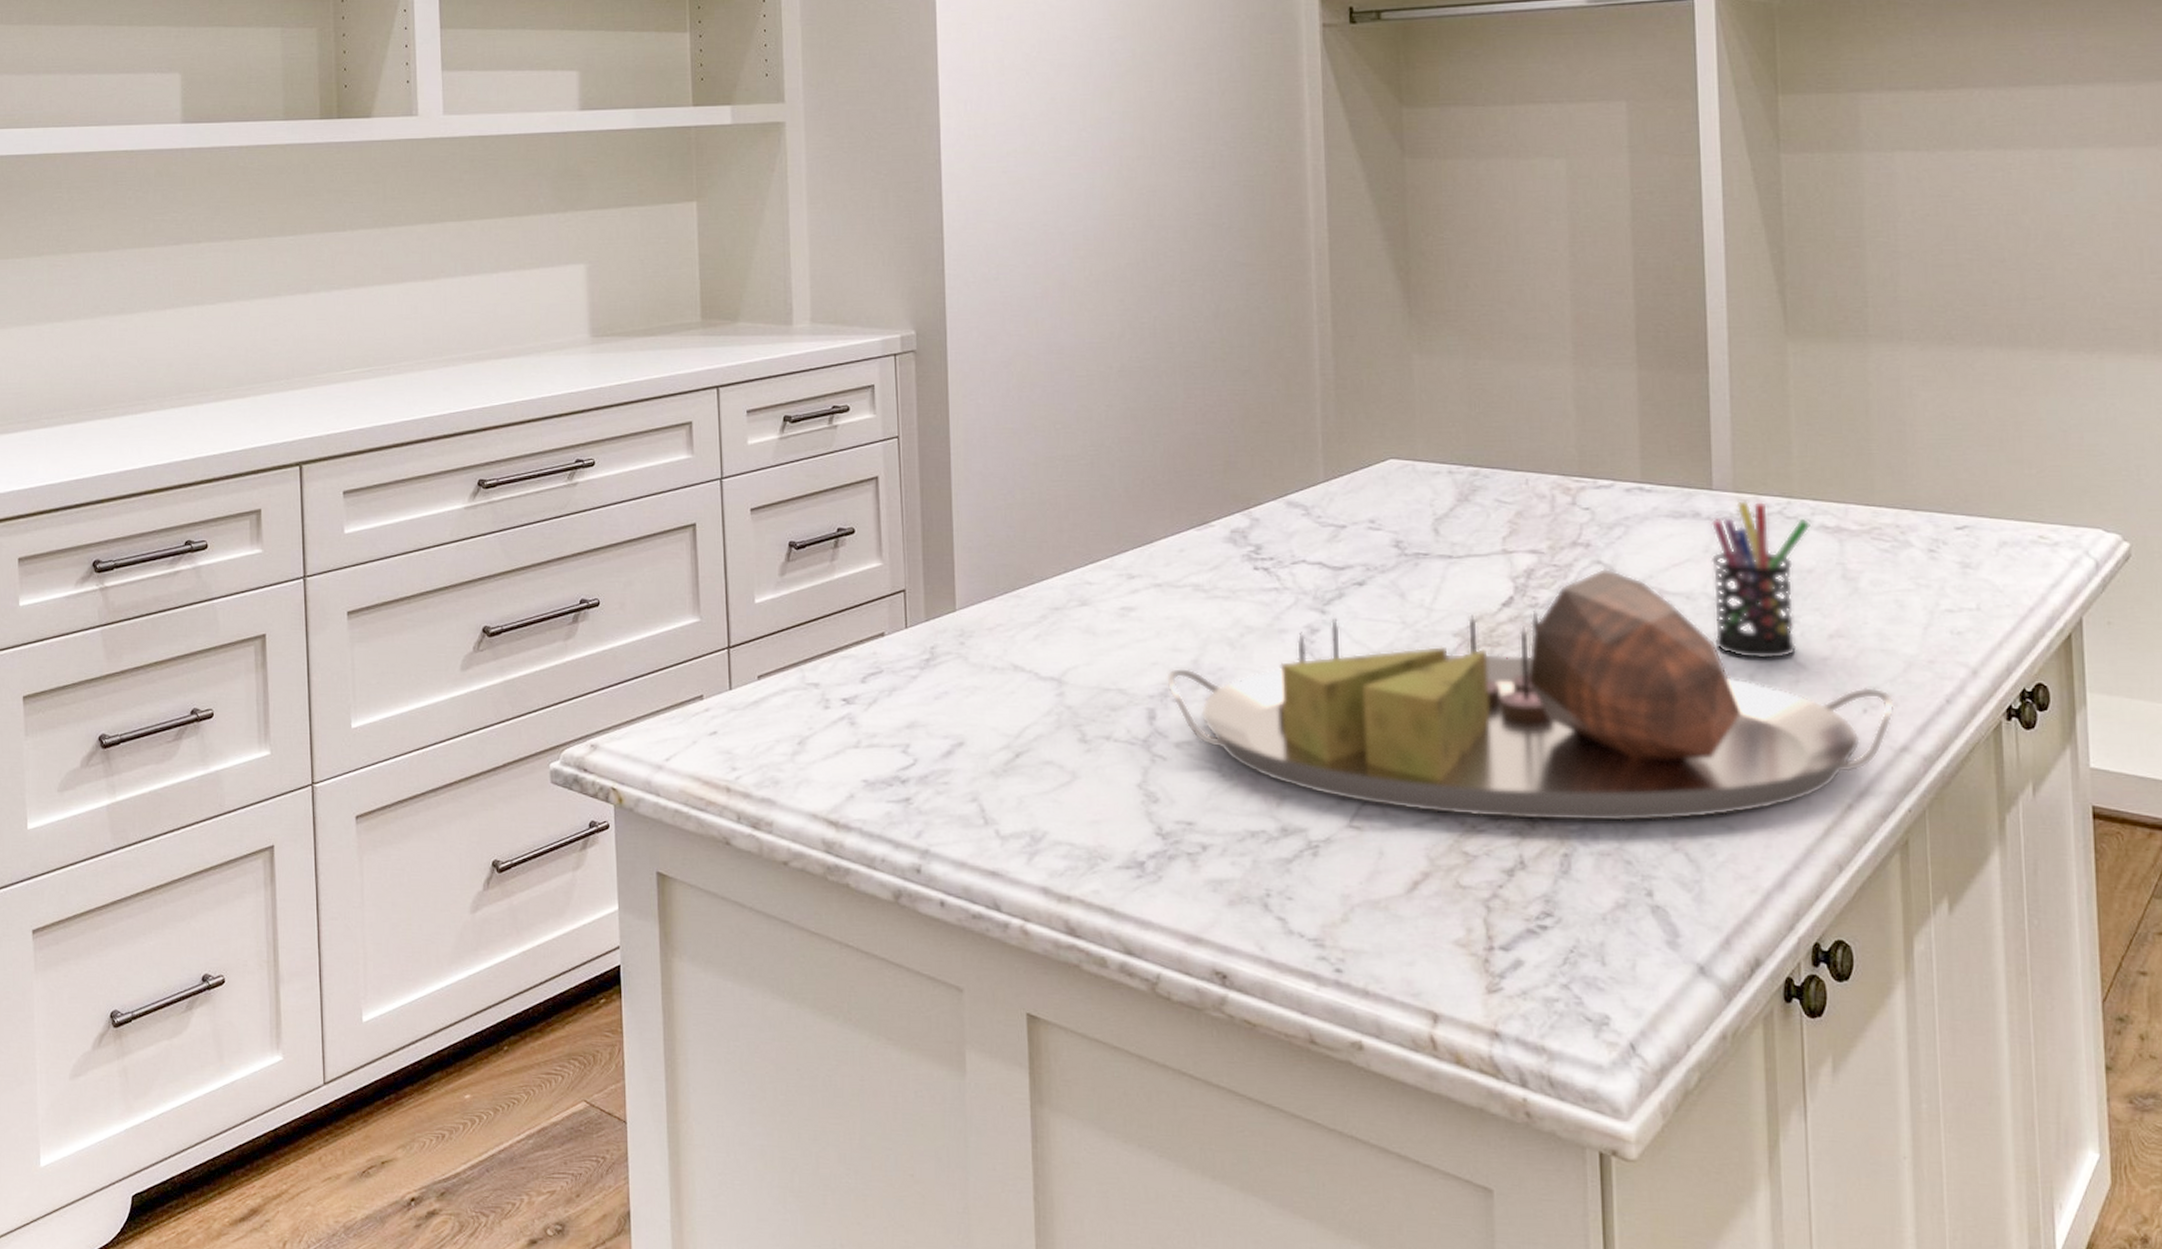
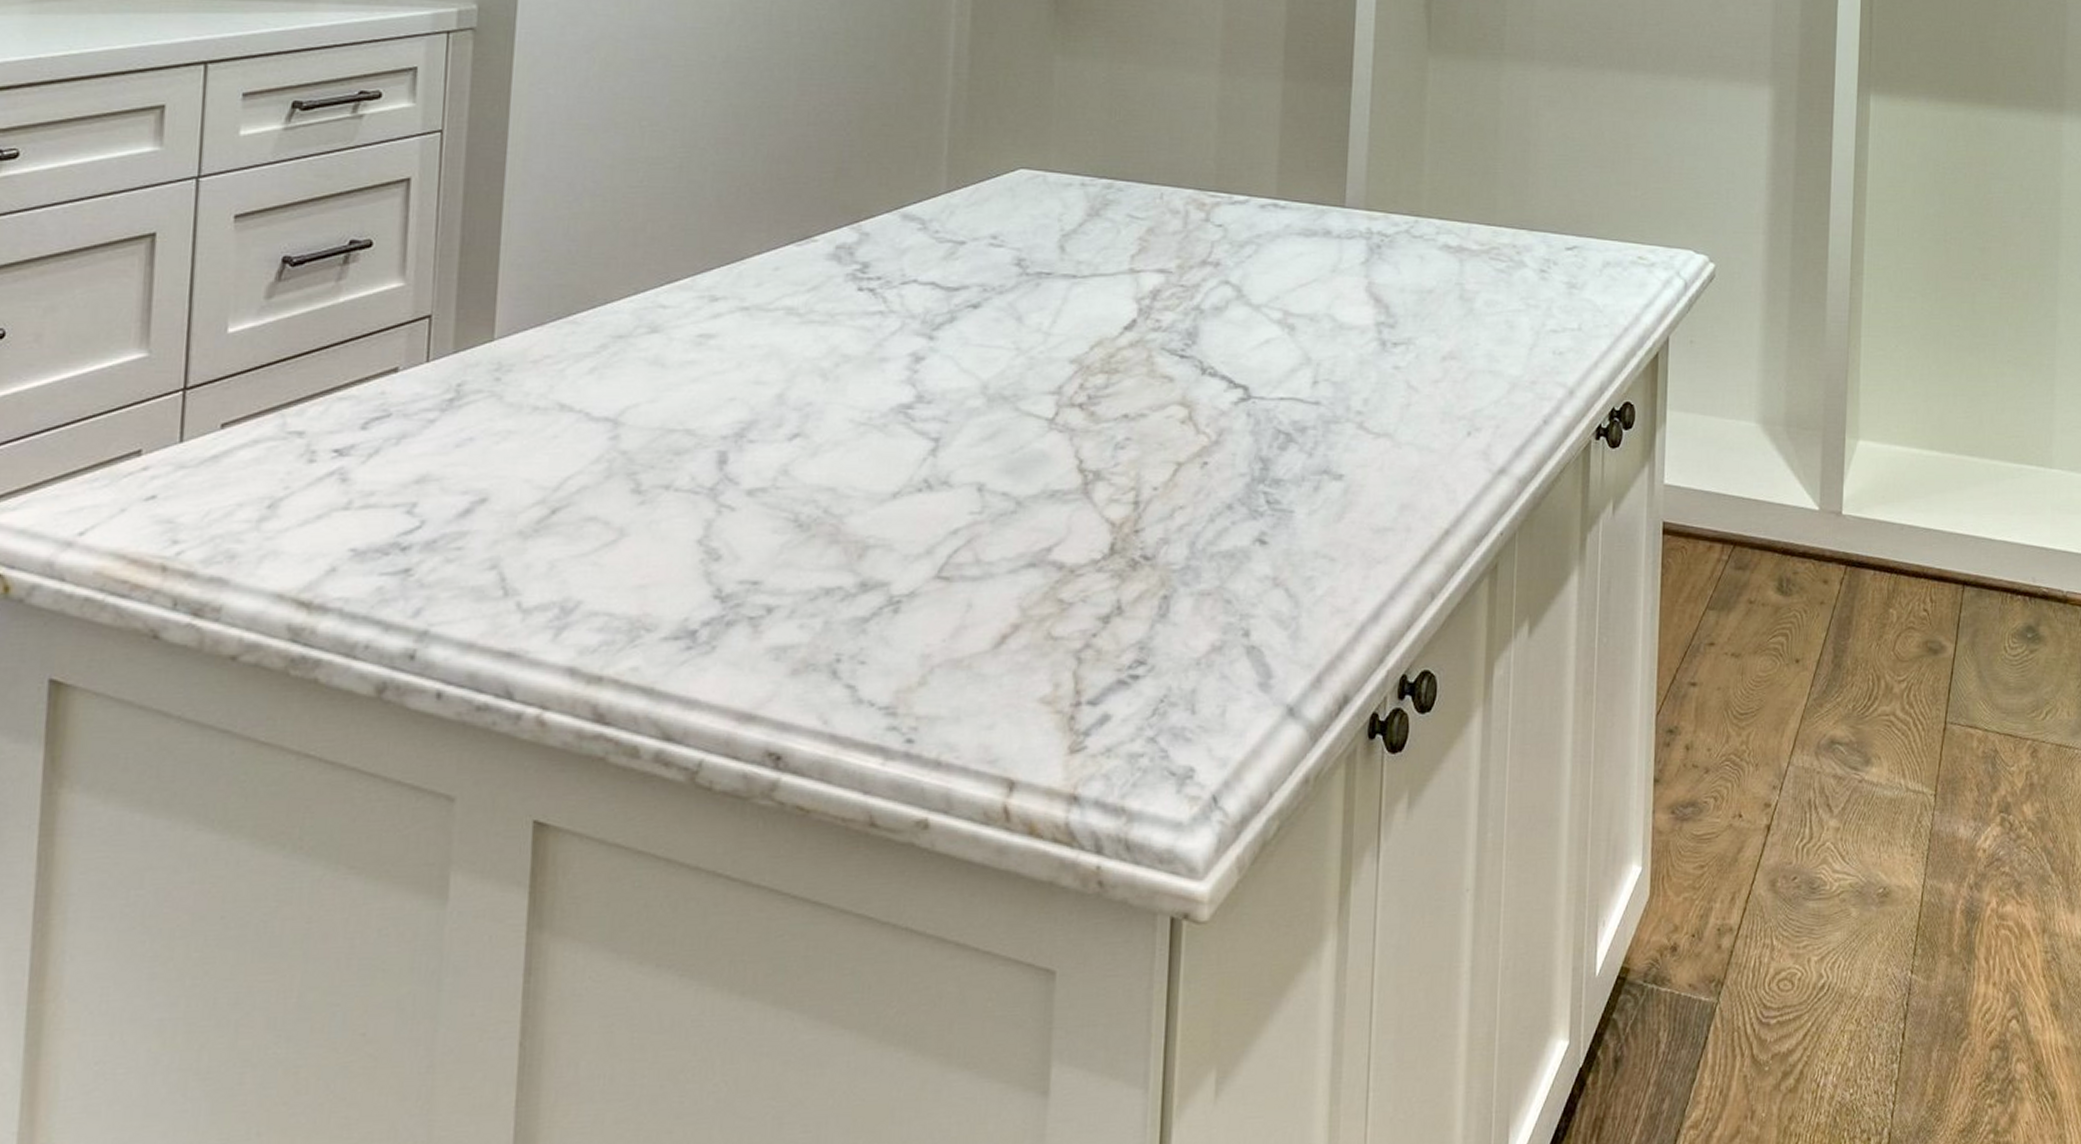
serving tray: present [1165,568,1895,822] -> none [743,288,1497,561]
pen holder: present [1710,499,1810,659] -> none [1332,218,1435,383]

